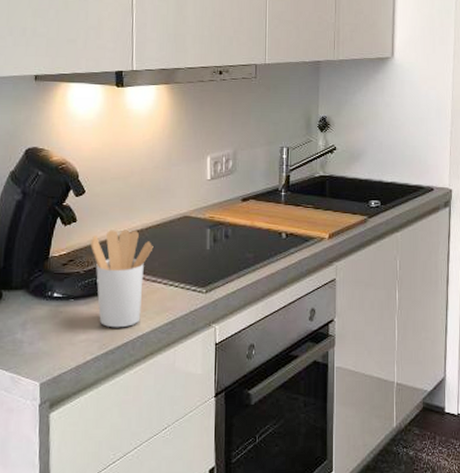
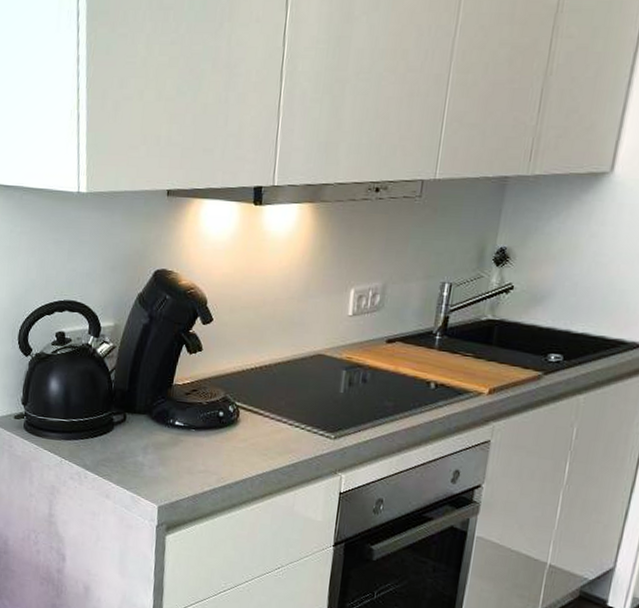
utensil holder: present [91,229,154,328] -> none [215,362,282,464]

